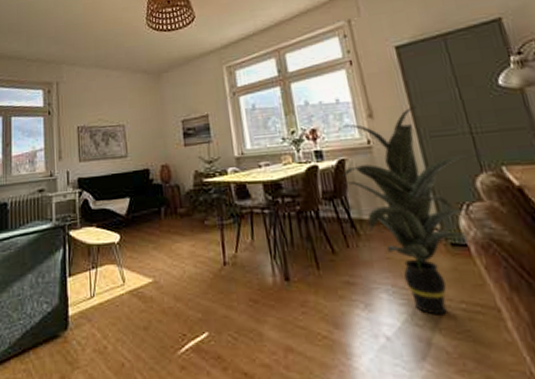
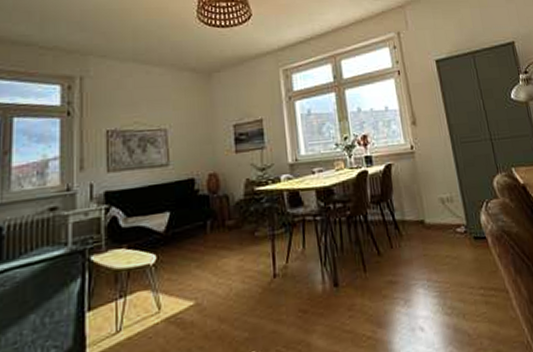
indoor plant: present [338,107,487,316] -> none [386,116,502,303]

